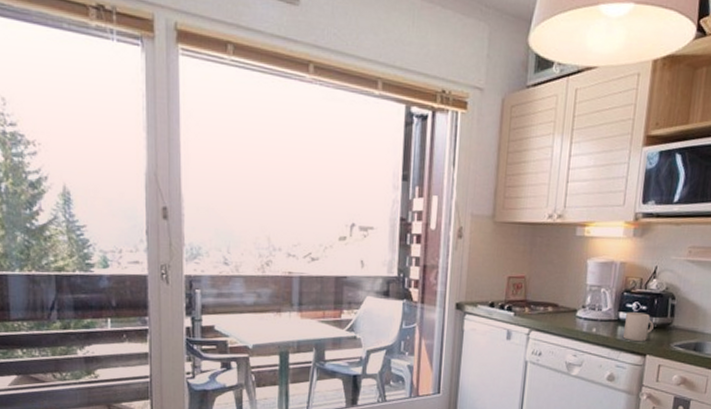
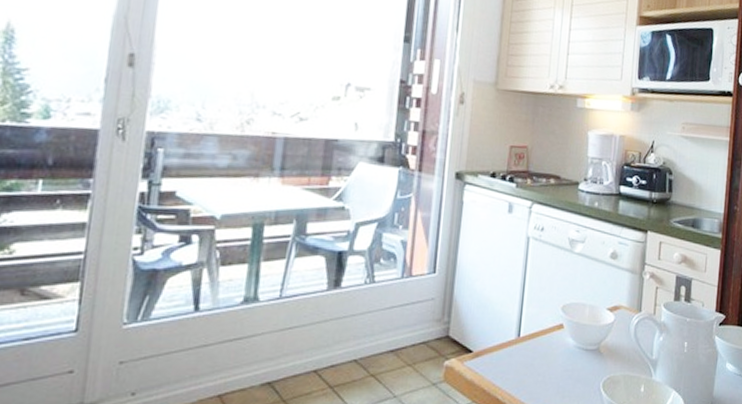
cup: present [622,312,654,342] -> none [624,186,654,218]

